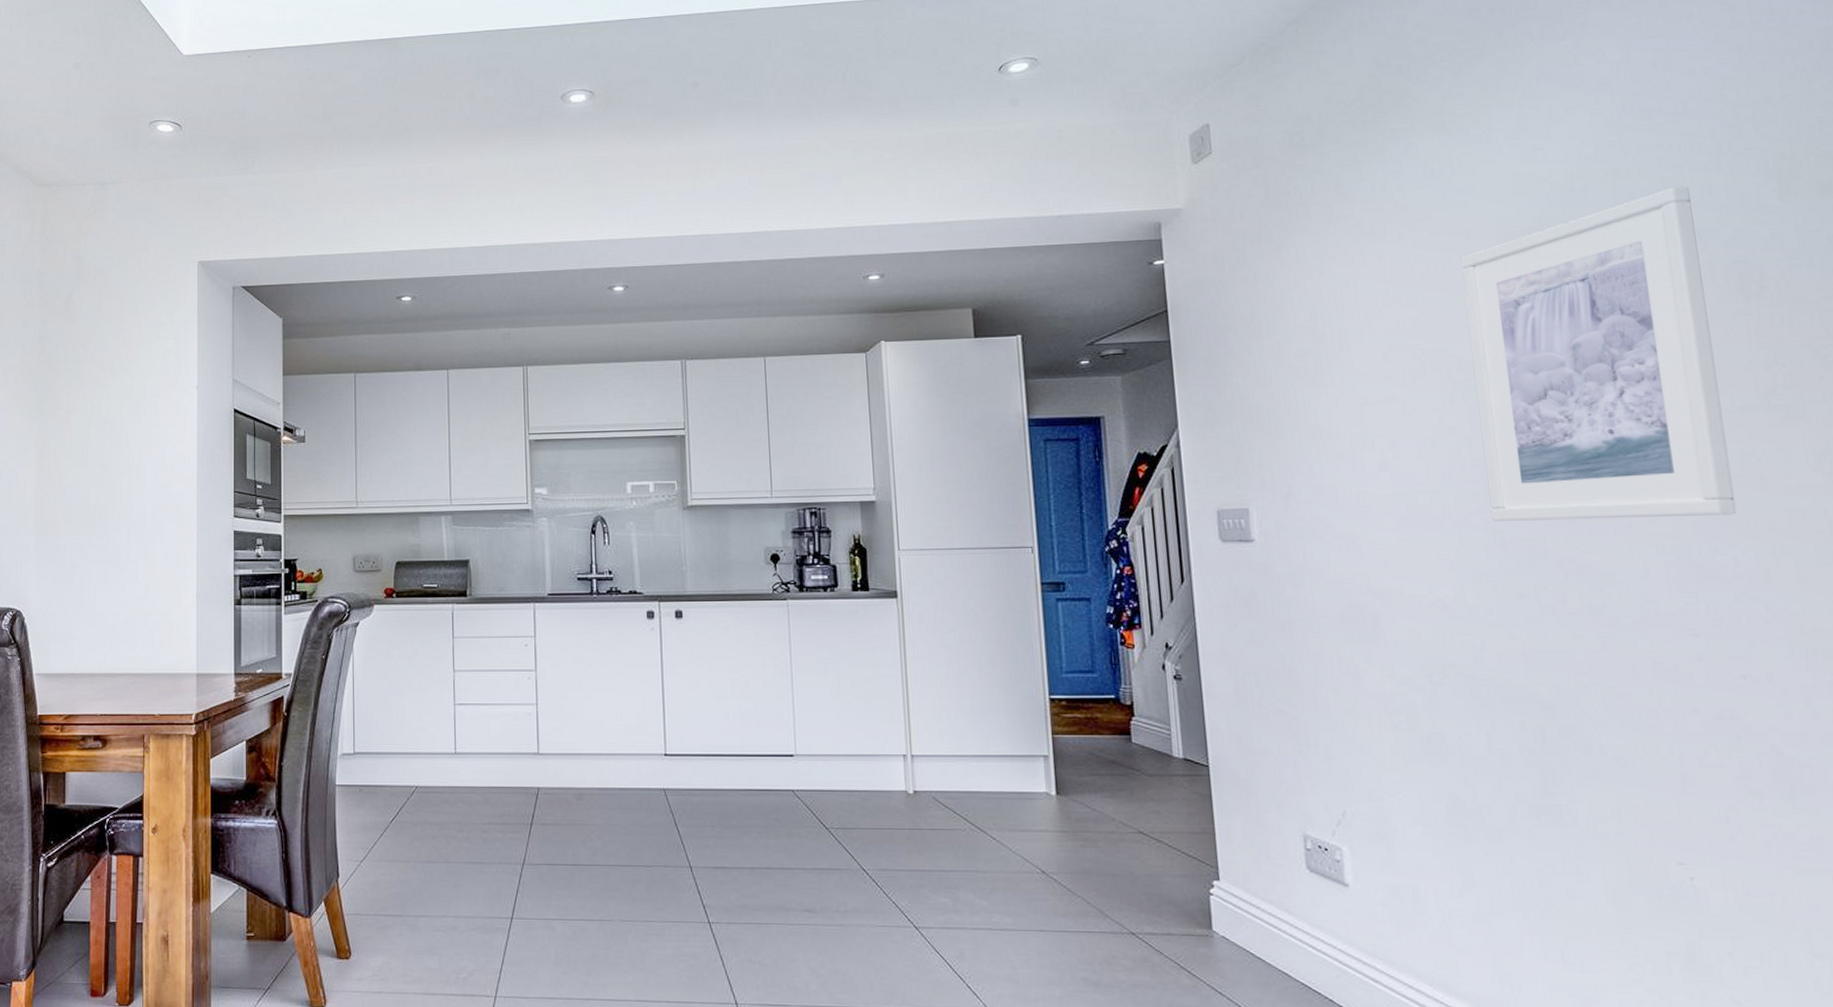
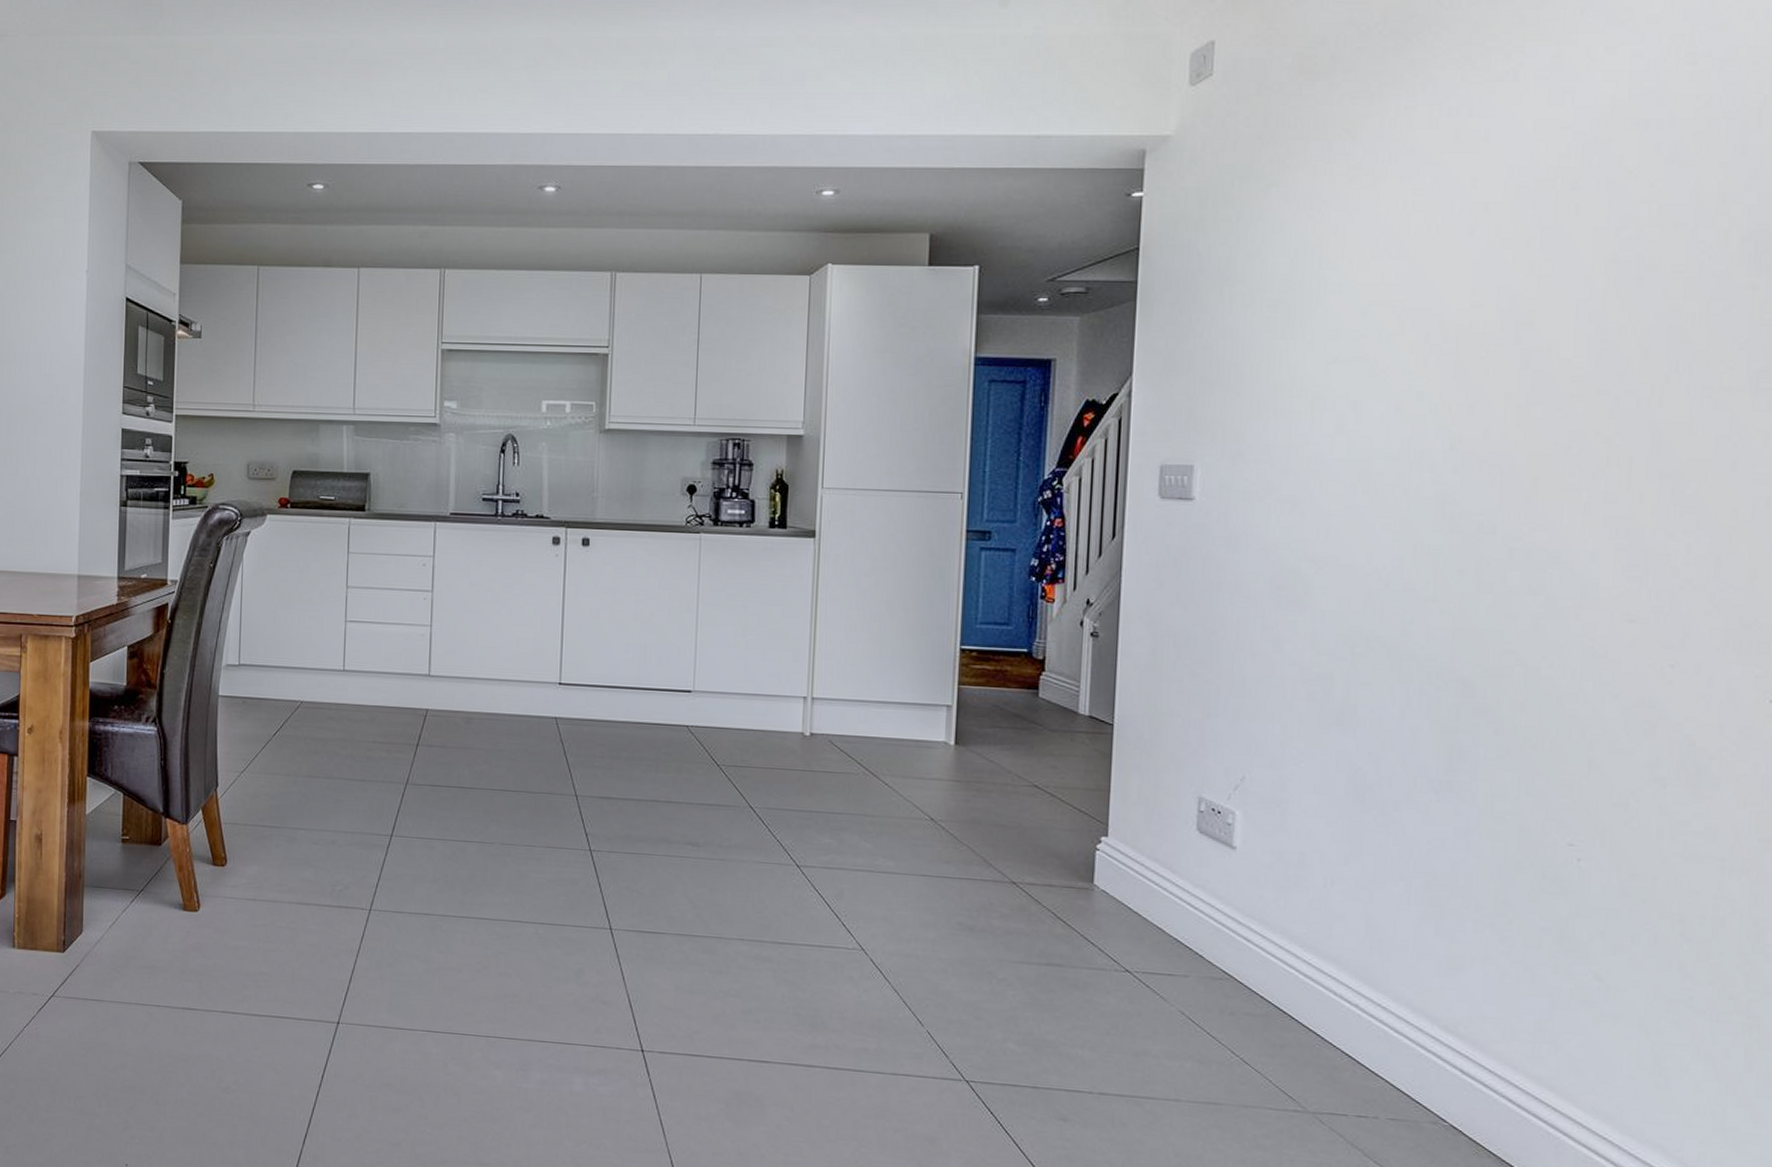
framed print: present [1460,186,1737,521] -> none [1445,143,1721,500]

